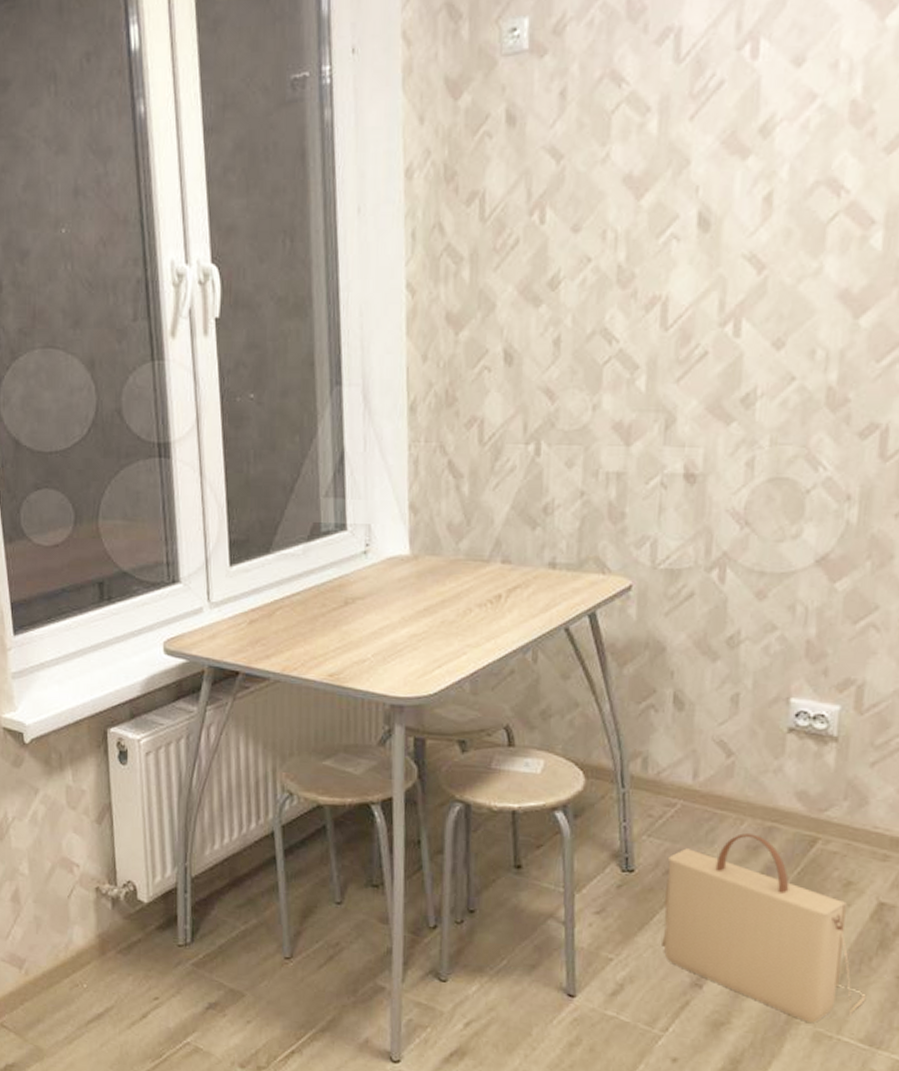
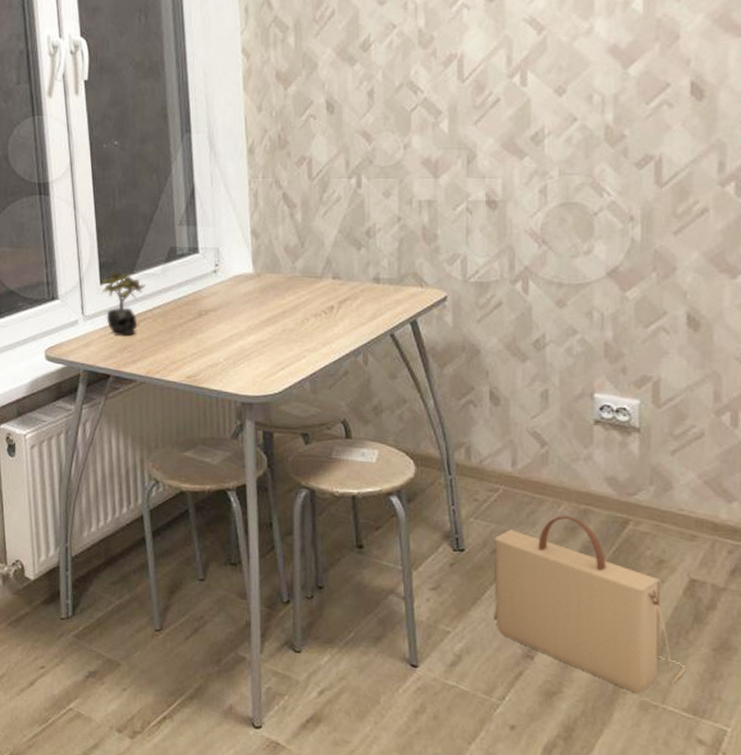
succulent plant: none [233,549,283,626] -> present [103,270,145,336]

